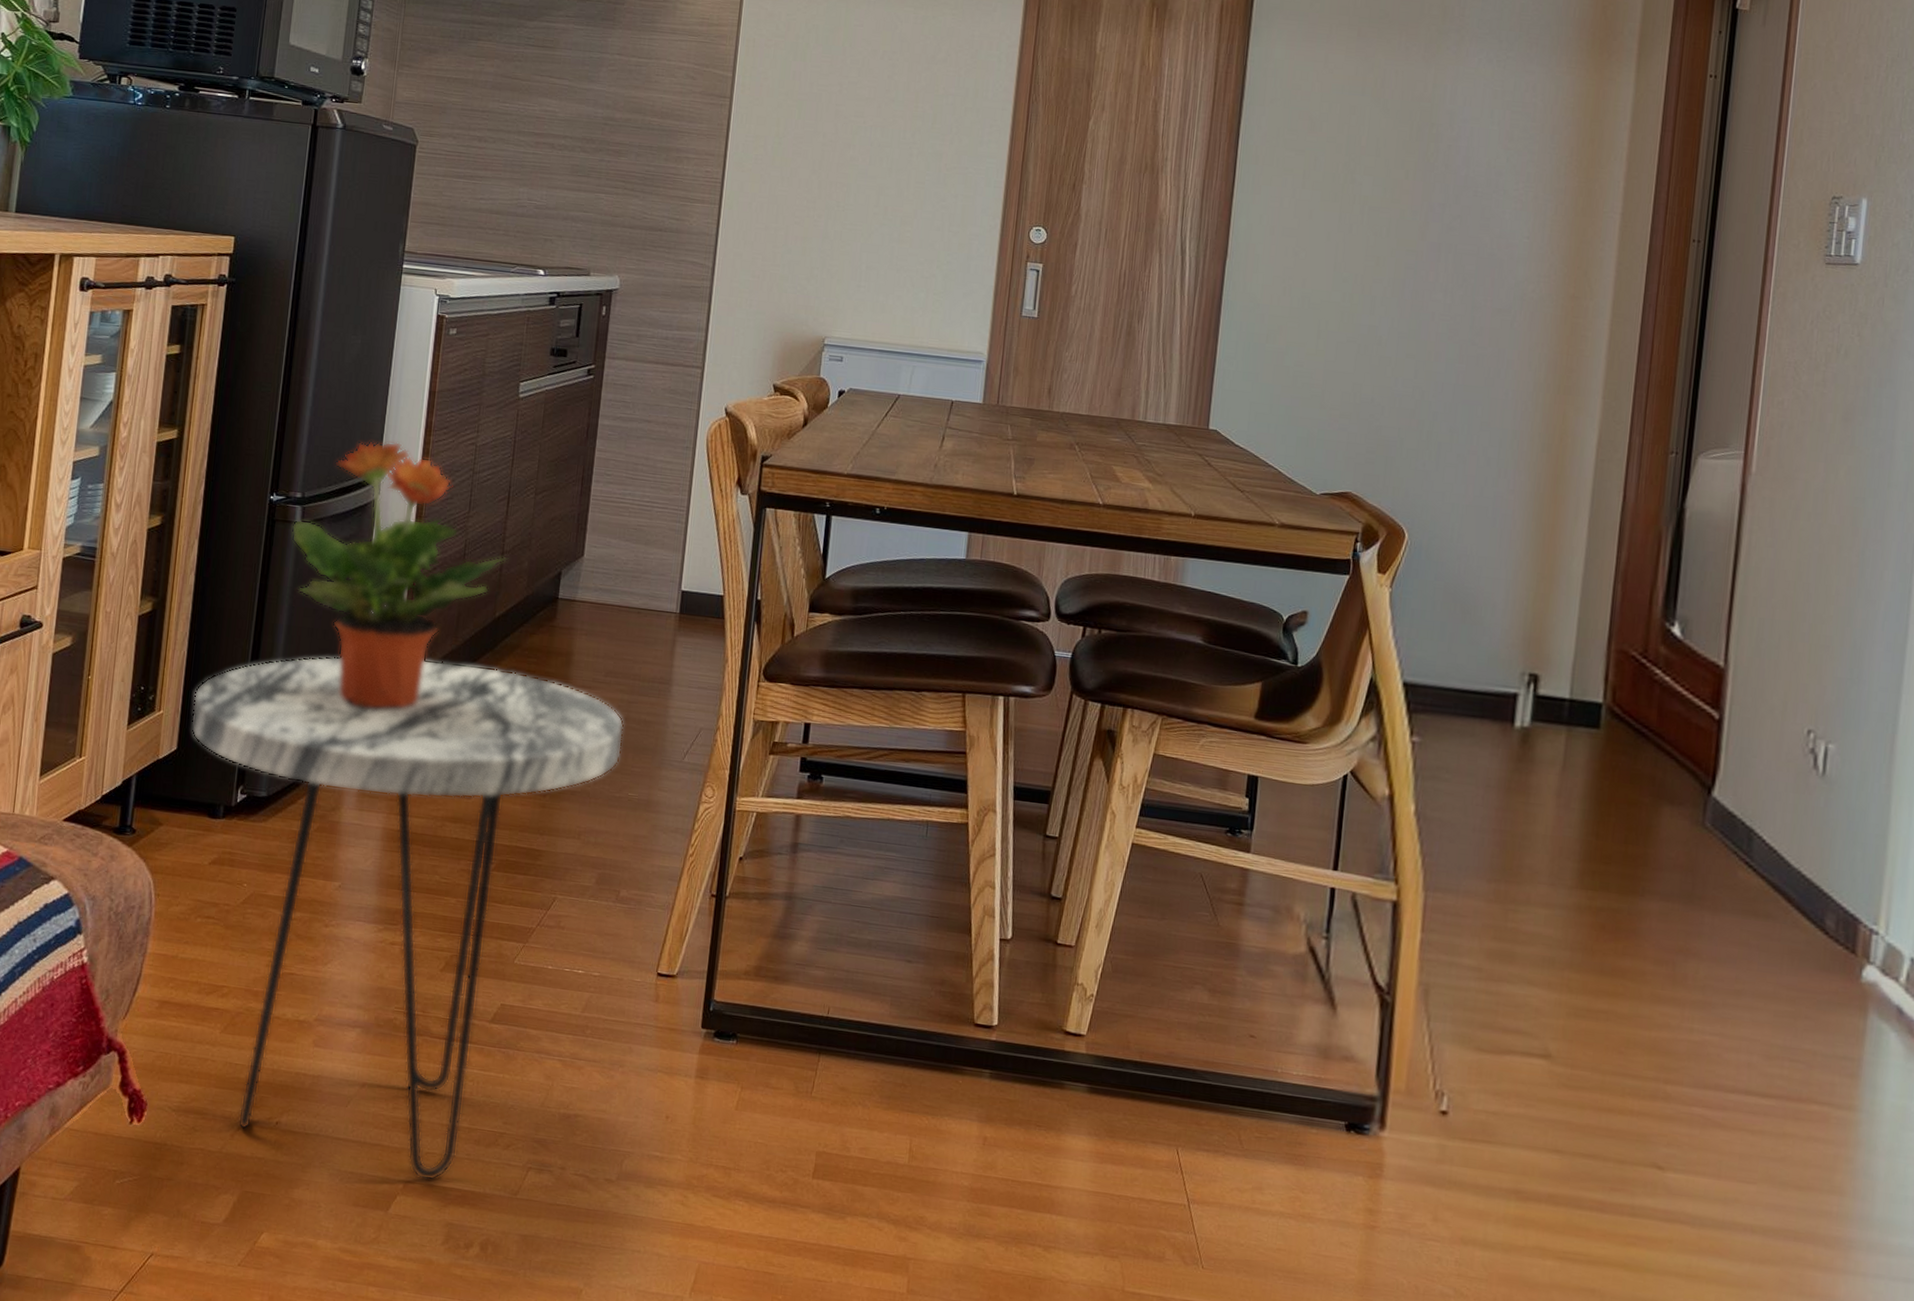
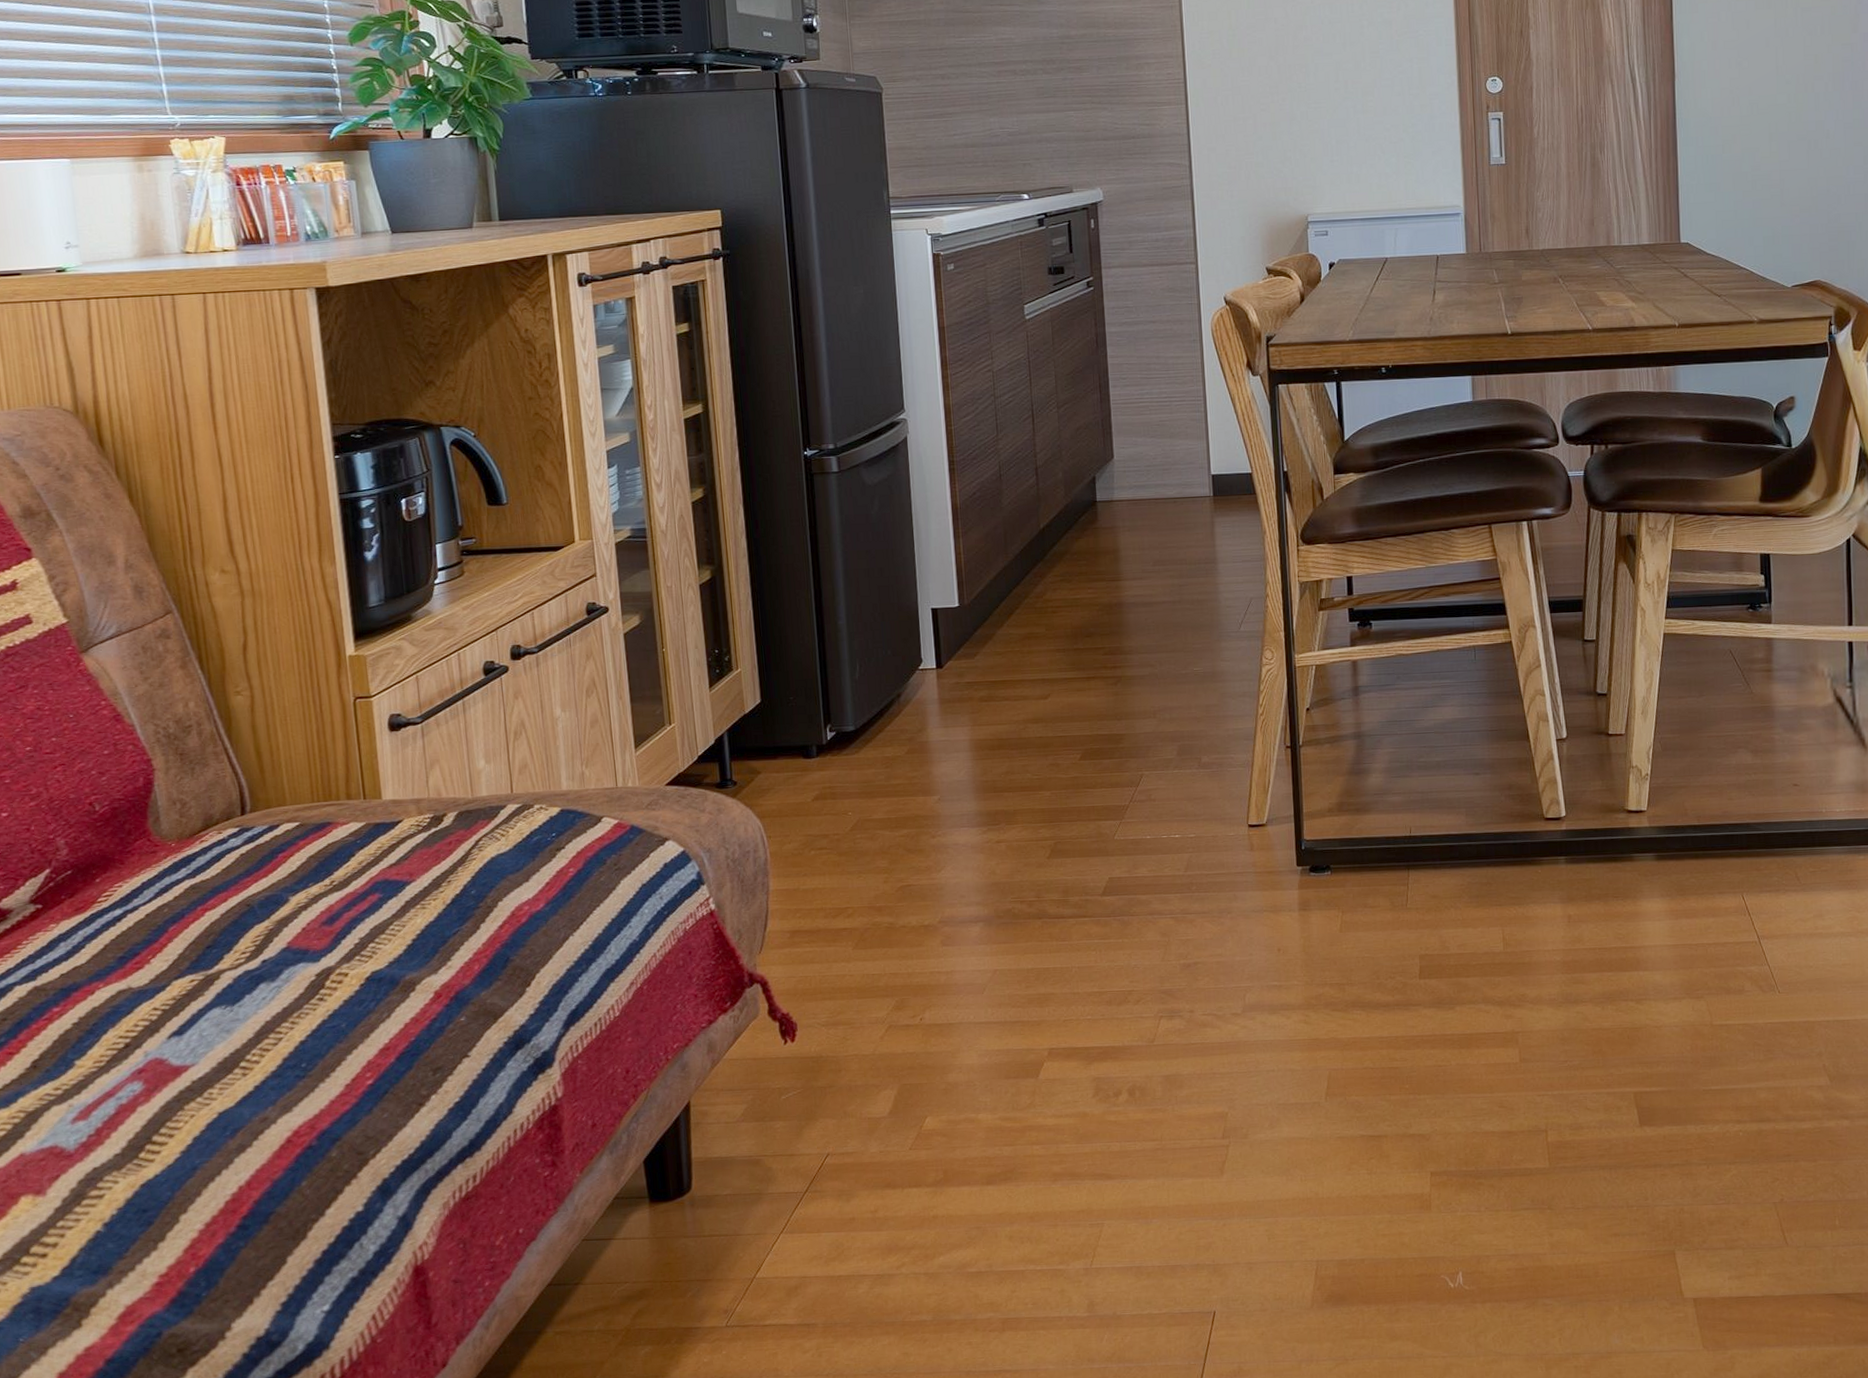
side table: present [191,656,624,1181] -> none [767,575,1181,1045]
potted plant: present [291,441,509,709] -> none [830,381,1043,634]

